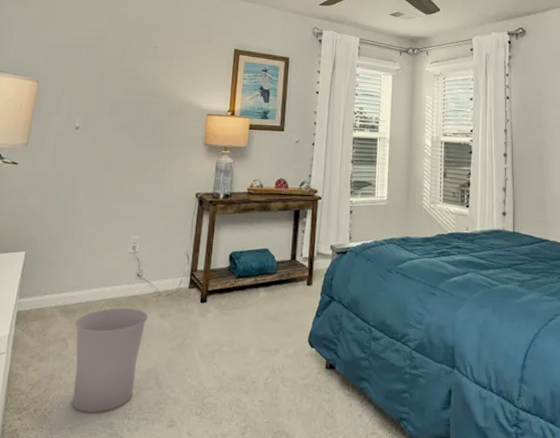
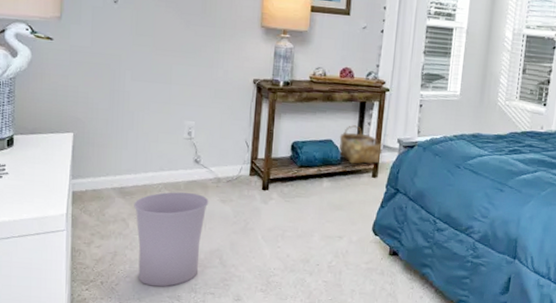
woven basket: none [274,233,316,273] -> present [338,125,382,164]

